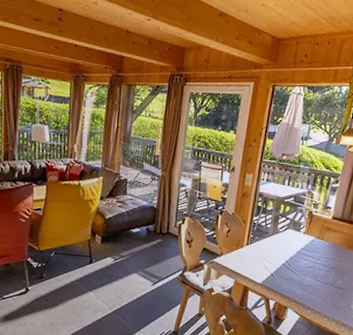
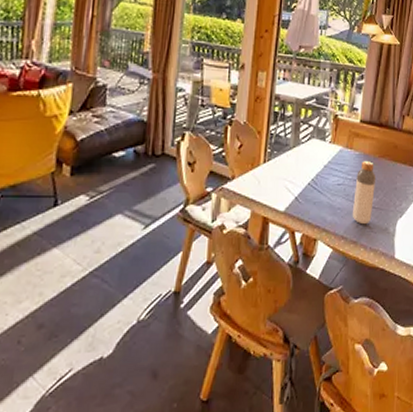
bottle: none [319,250,343,301] -> present [352,161,376,225]

